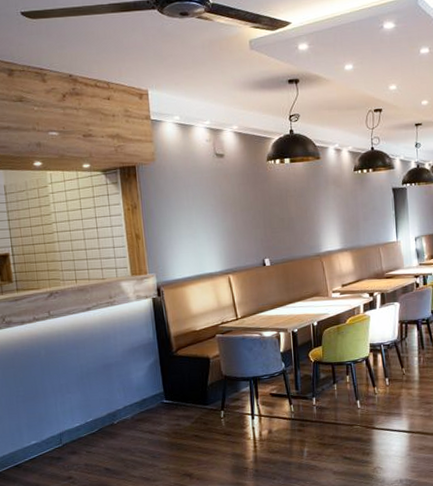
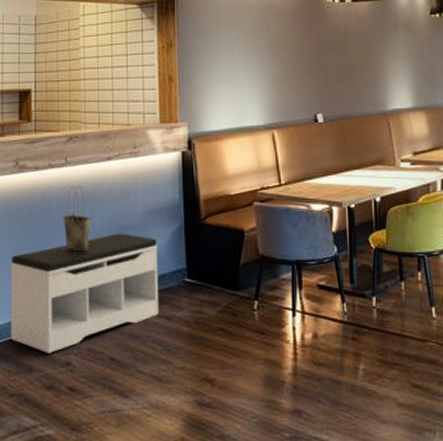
bench: none [8,369,144,472] -> present [10,233,159,353]
tote bag: none [52,334,78,388] -> present [63,185,91,252]

